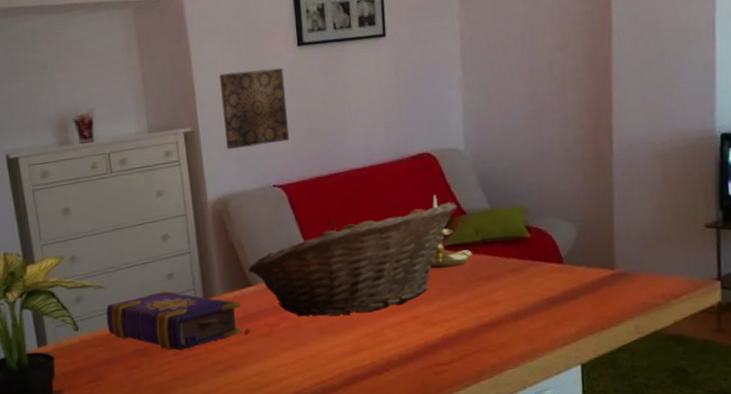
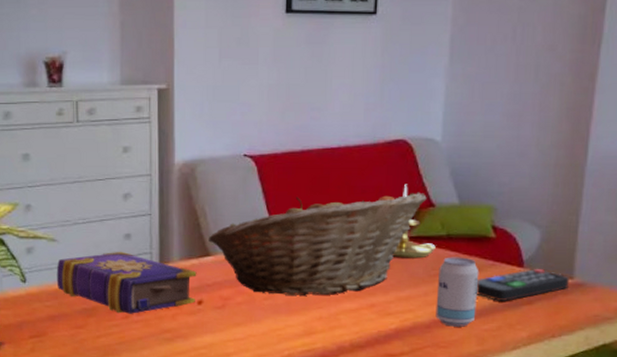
wall art: present [218,67,289,150] -> none [200,32,268,113]
beverage can: none [478,260,521,330] -> present [435,257,479,327]
remote control: none [517,263,611,299] -> present [476,268,569,301]

